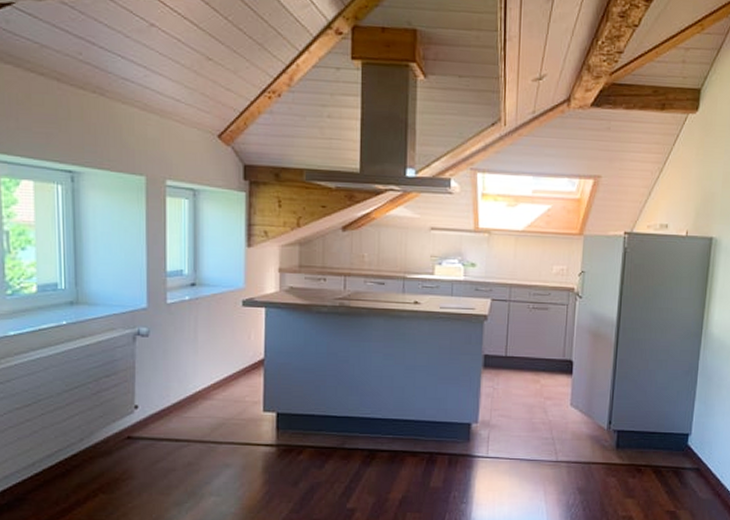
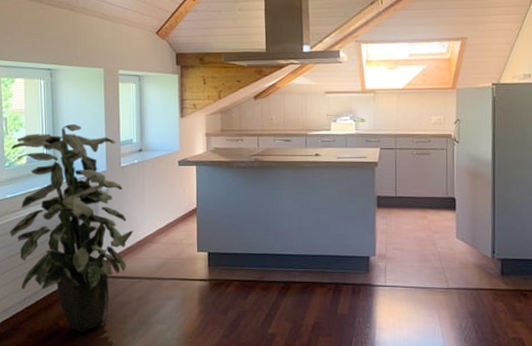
indoor plant: none [13,244,182,504] -> present [10,123,134,332]

